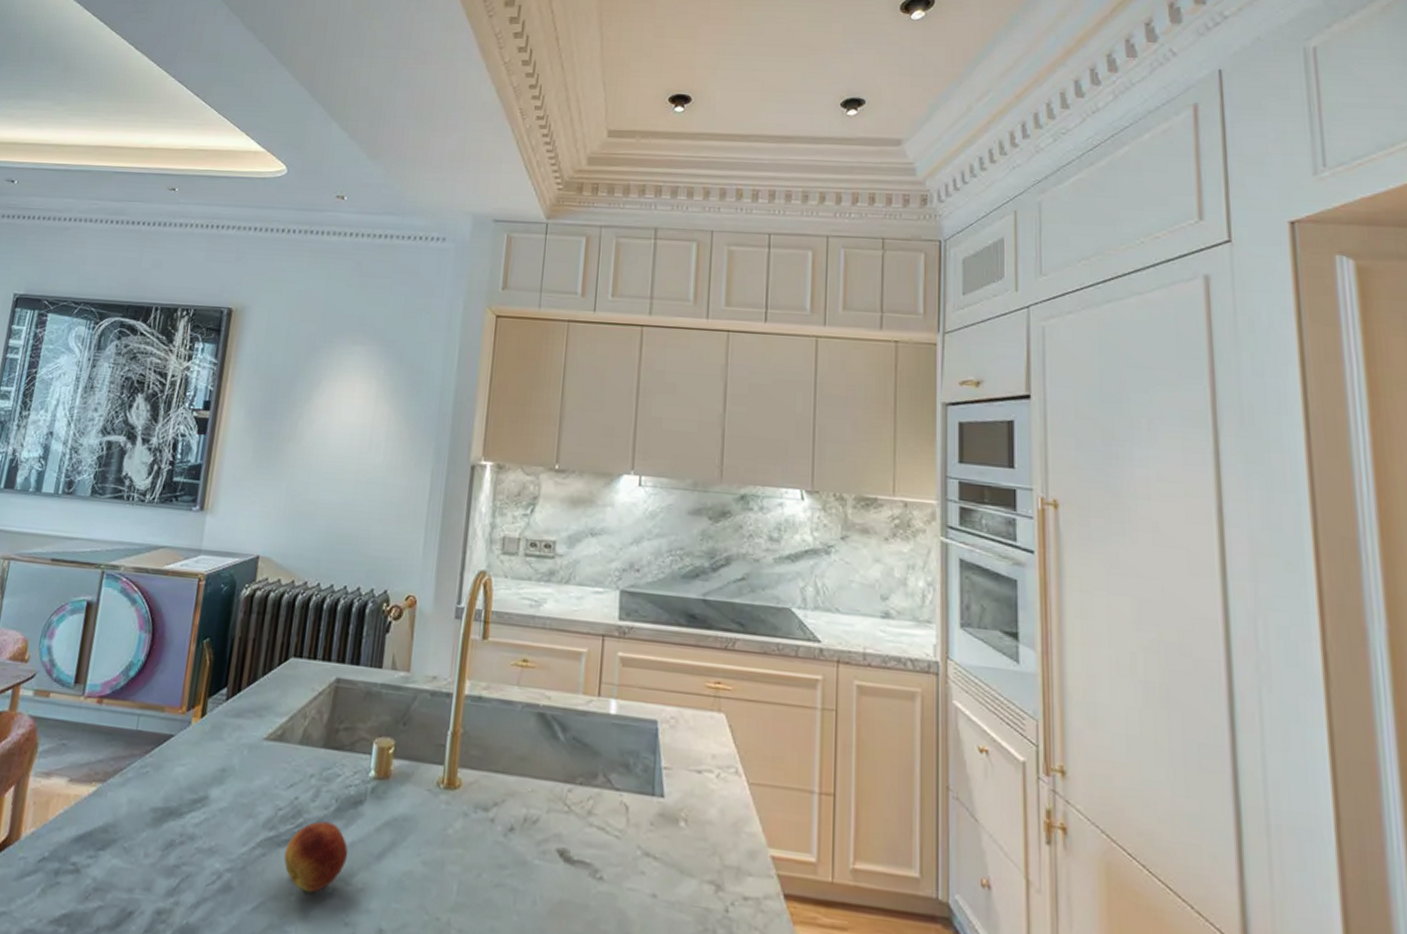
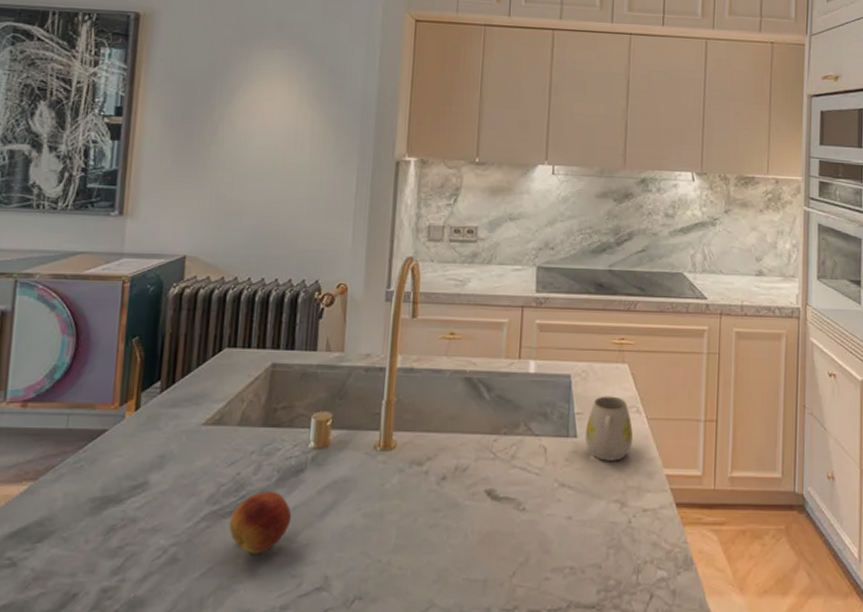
mug: none [673,749,731,832] -> present [585,396,633,461]

